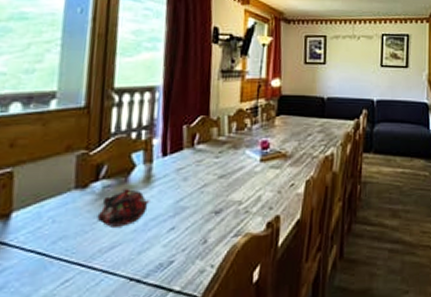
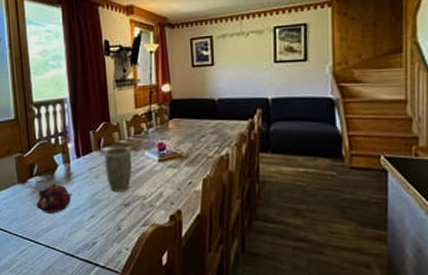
plant pot: none [196,144,230,197] -> present [105,147,132,192]

